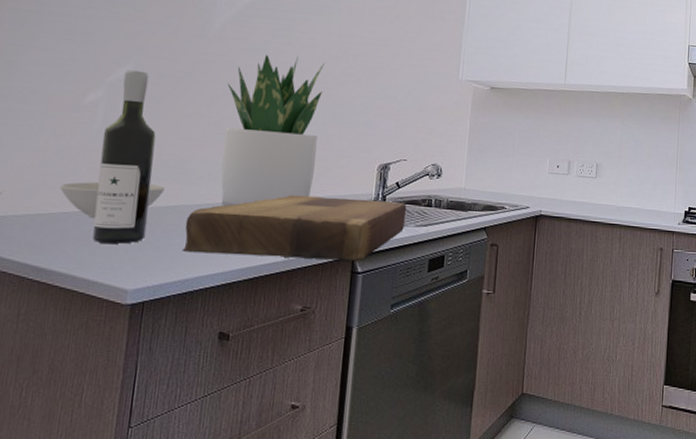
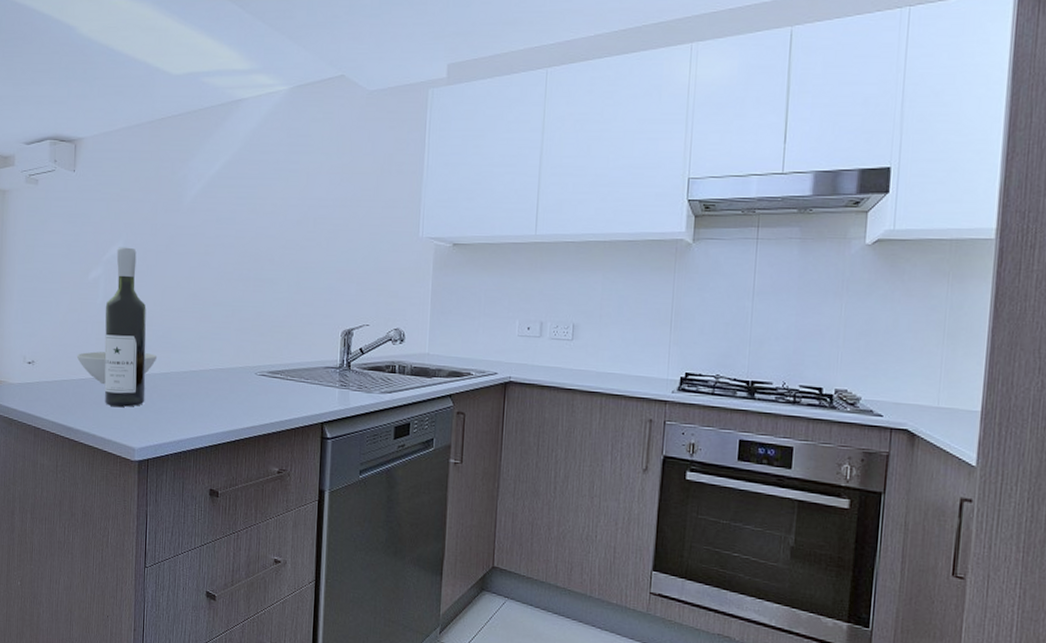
cutting board: present [182,194,407,261] -> none [175,361,372,427]
planter: present [221,55,326,207] -> none [202,224,287,374]

